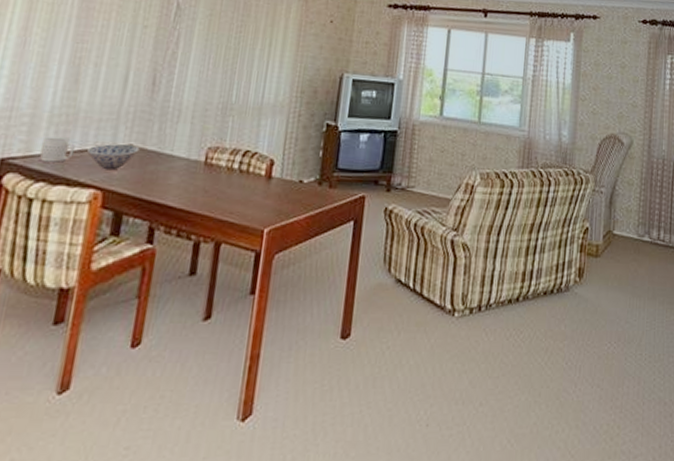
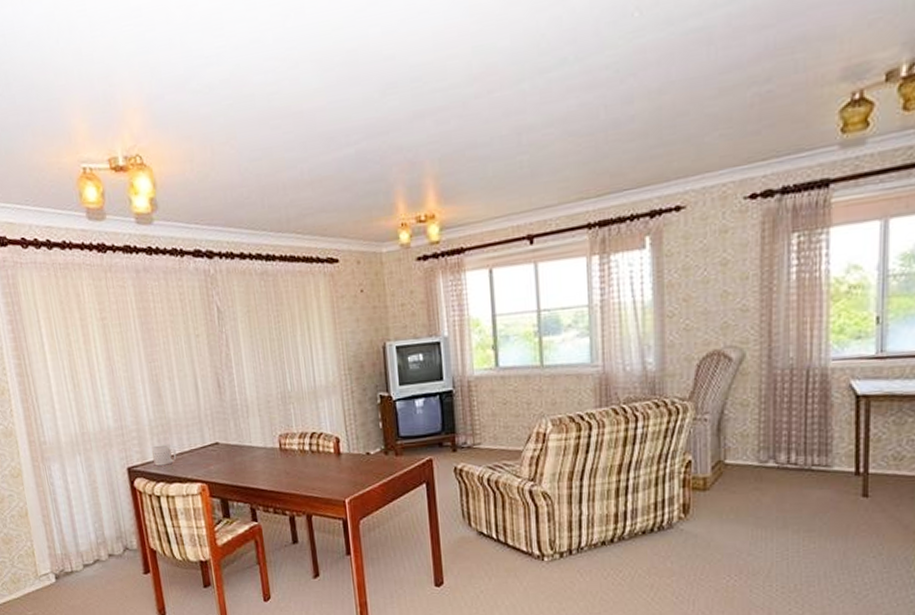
bowl: present [87,144,140,171] -> none [186,443,225,466]

